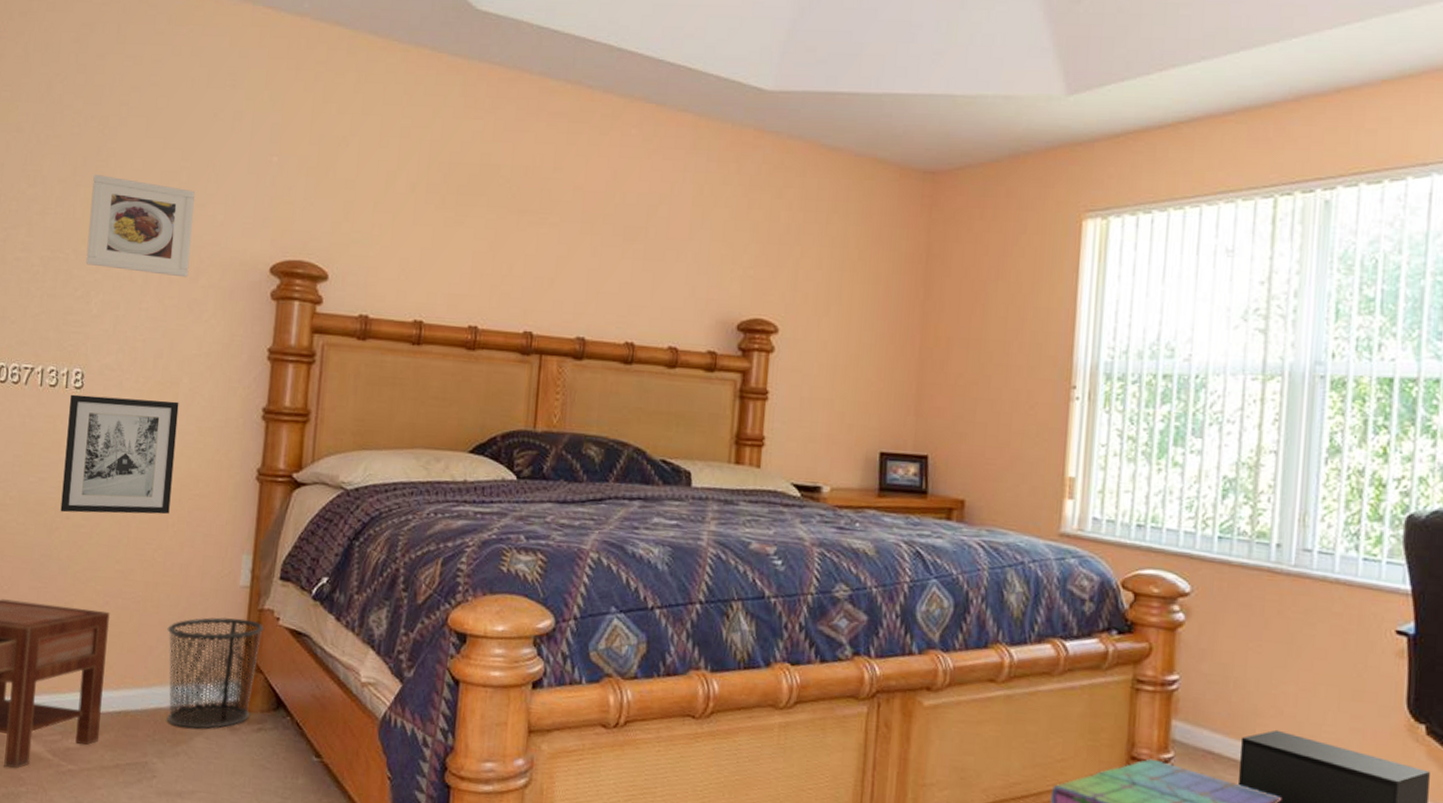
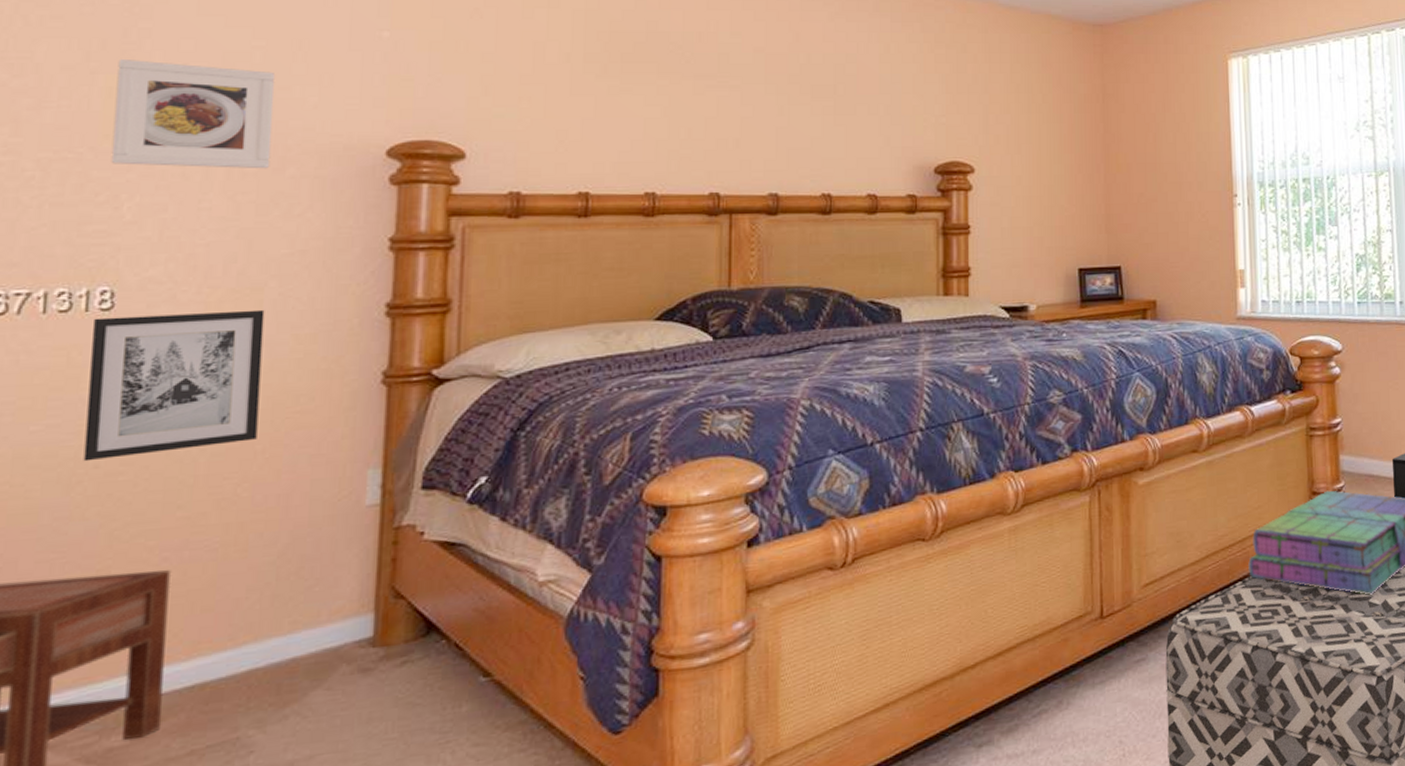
waste bin: present [166,617,264,729] -> none [261,541,404,685]

